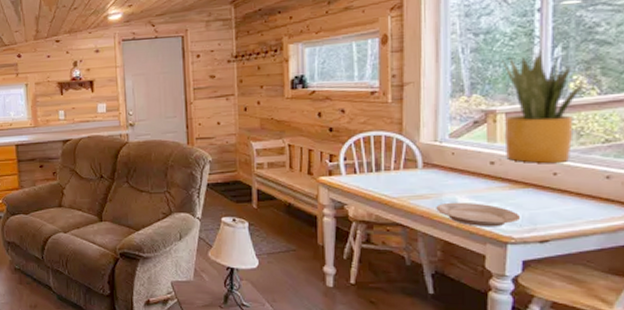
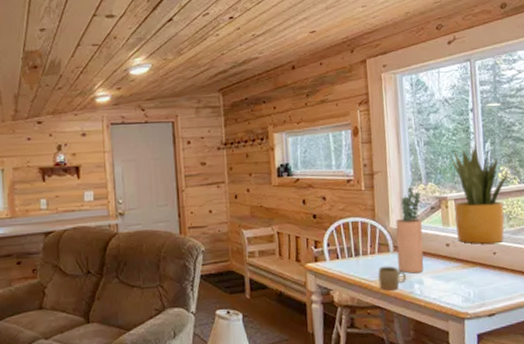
mug: none [402,183,436,208] -> present [378,266,406,291]
vase: none [426,97,461,192] -> present [396,185,424,274]
plate: present [436,202,521,227] -> none [407,282,473,305]

